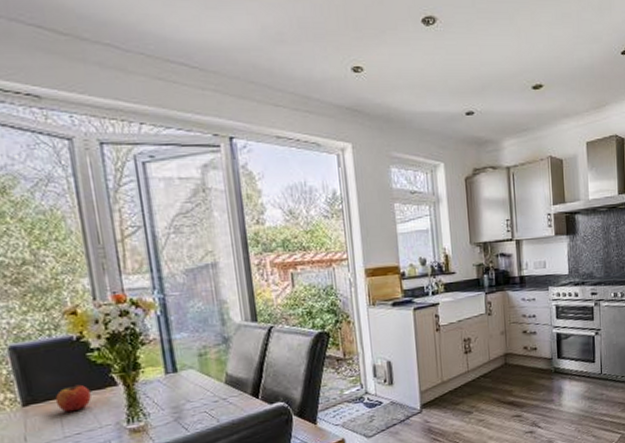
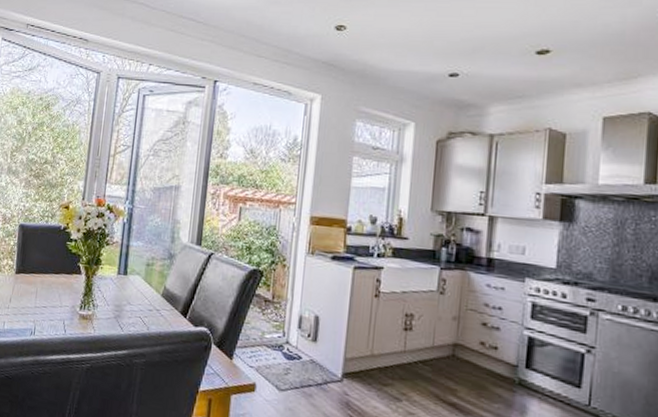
apple: present [55,383,91,413] -> none [36,264,62,288]

